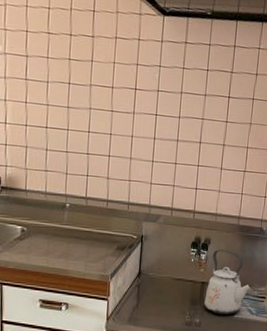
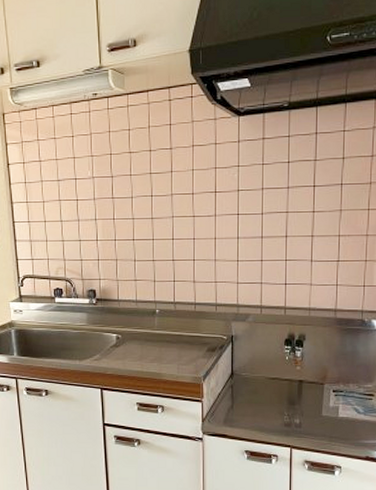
kettle: present [204,248,253,315] -> none [303,344,357,414]

